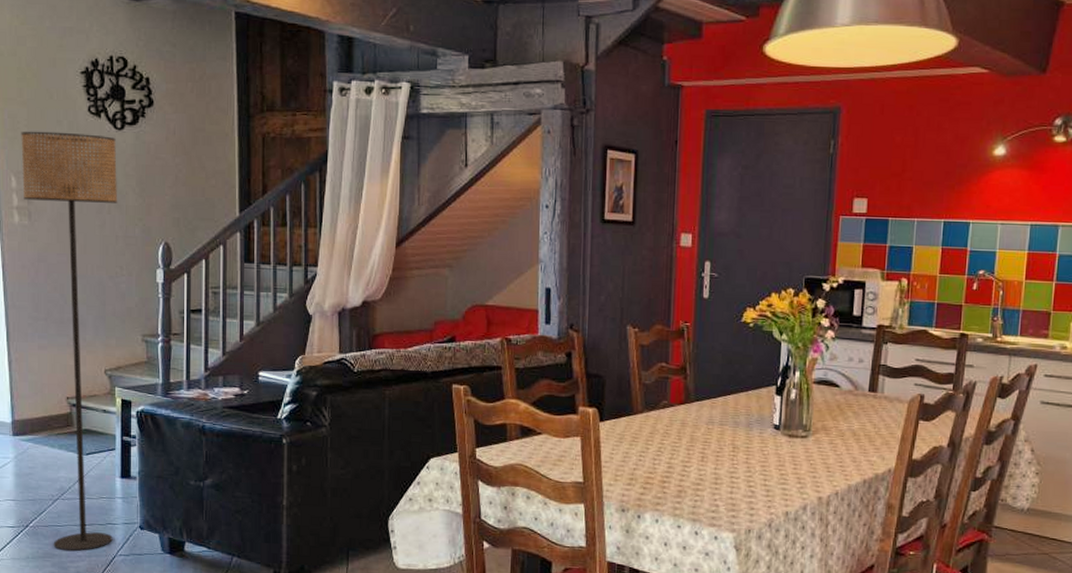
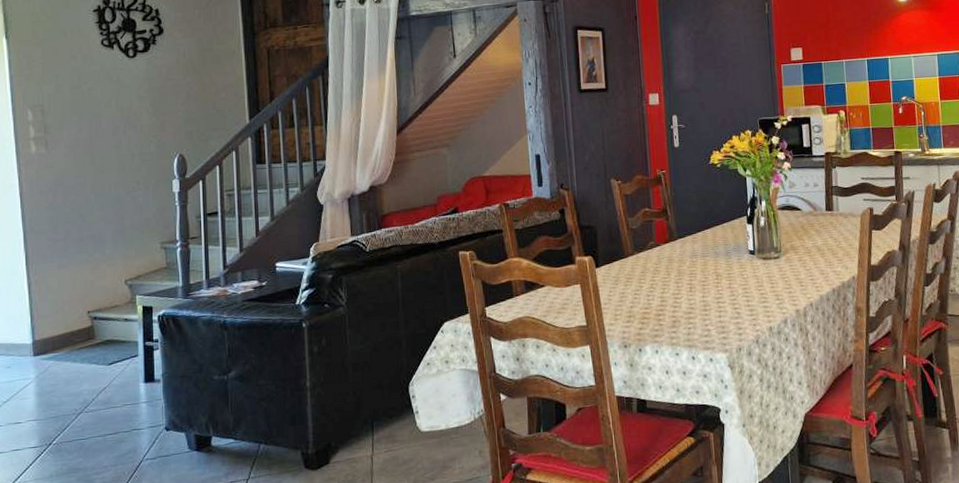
floor lamp: present [21,131,118,552] -> none [36,64,139,464]

